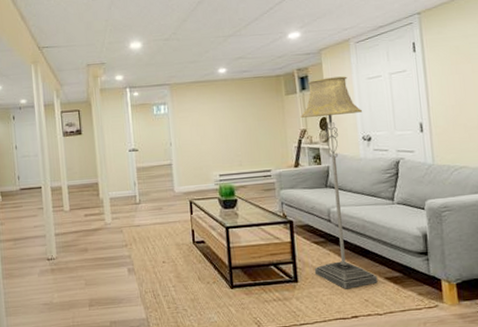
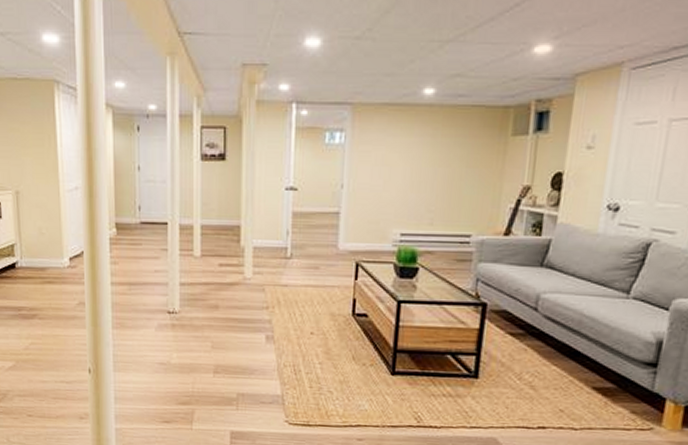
floor lamp: present [300,76,378,289] -> none [502,116,618,395]

